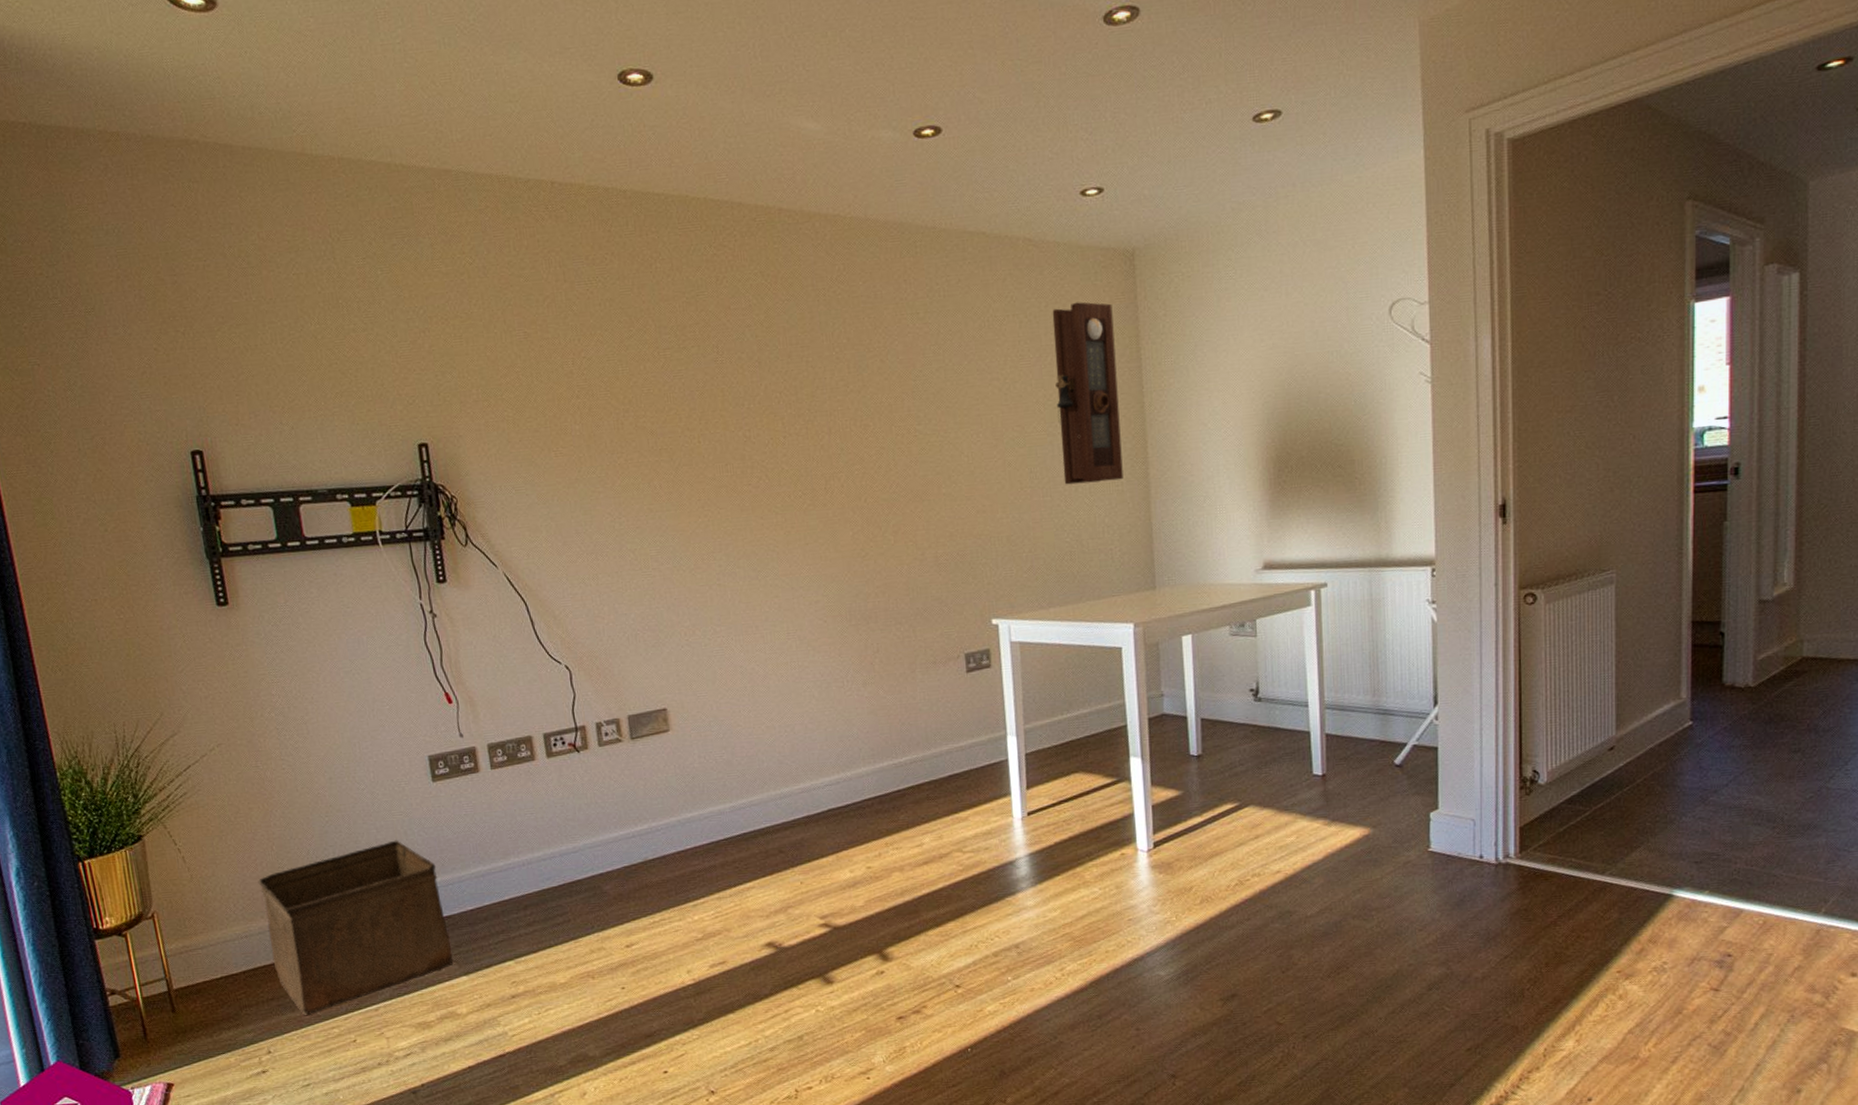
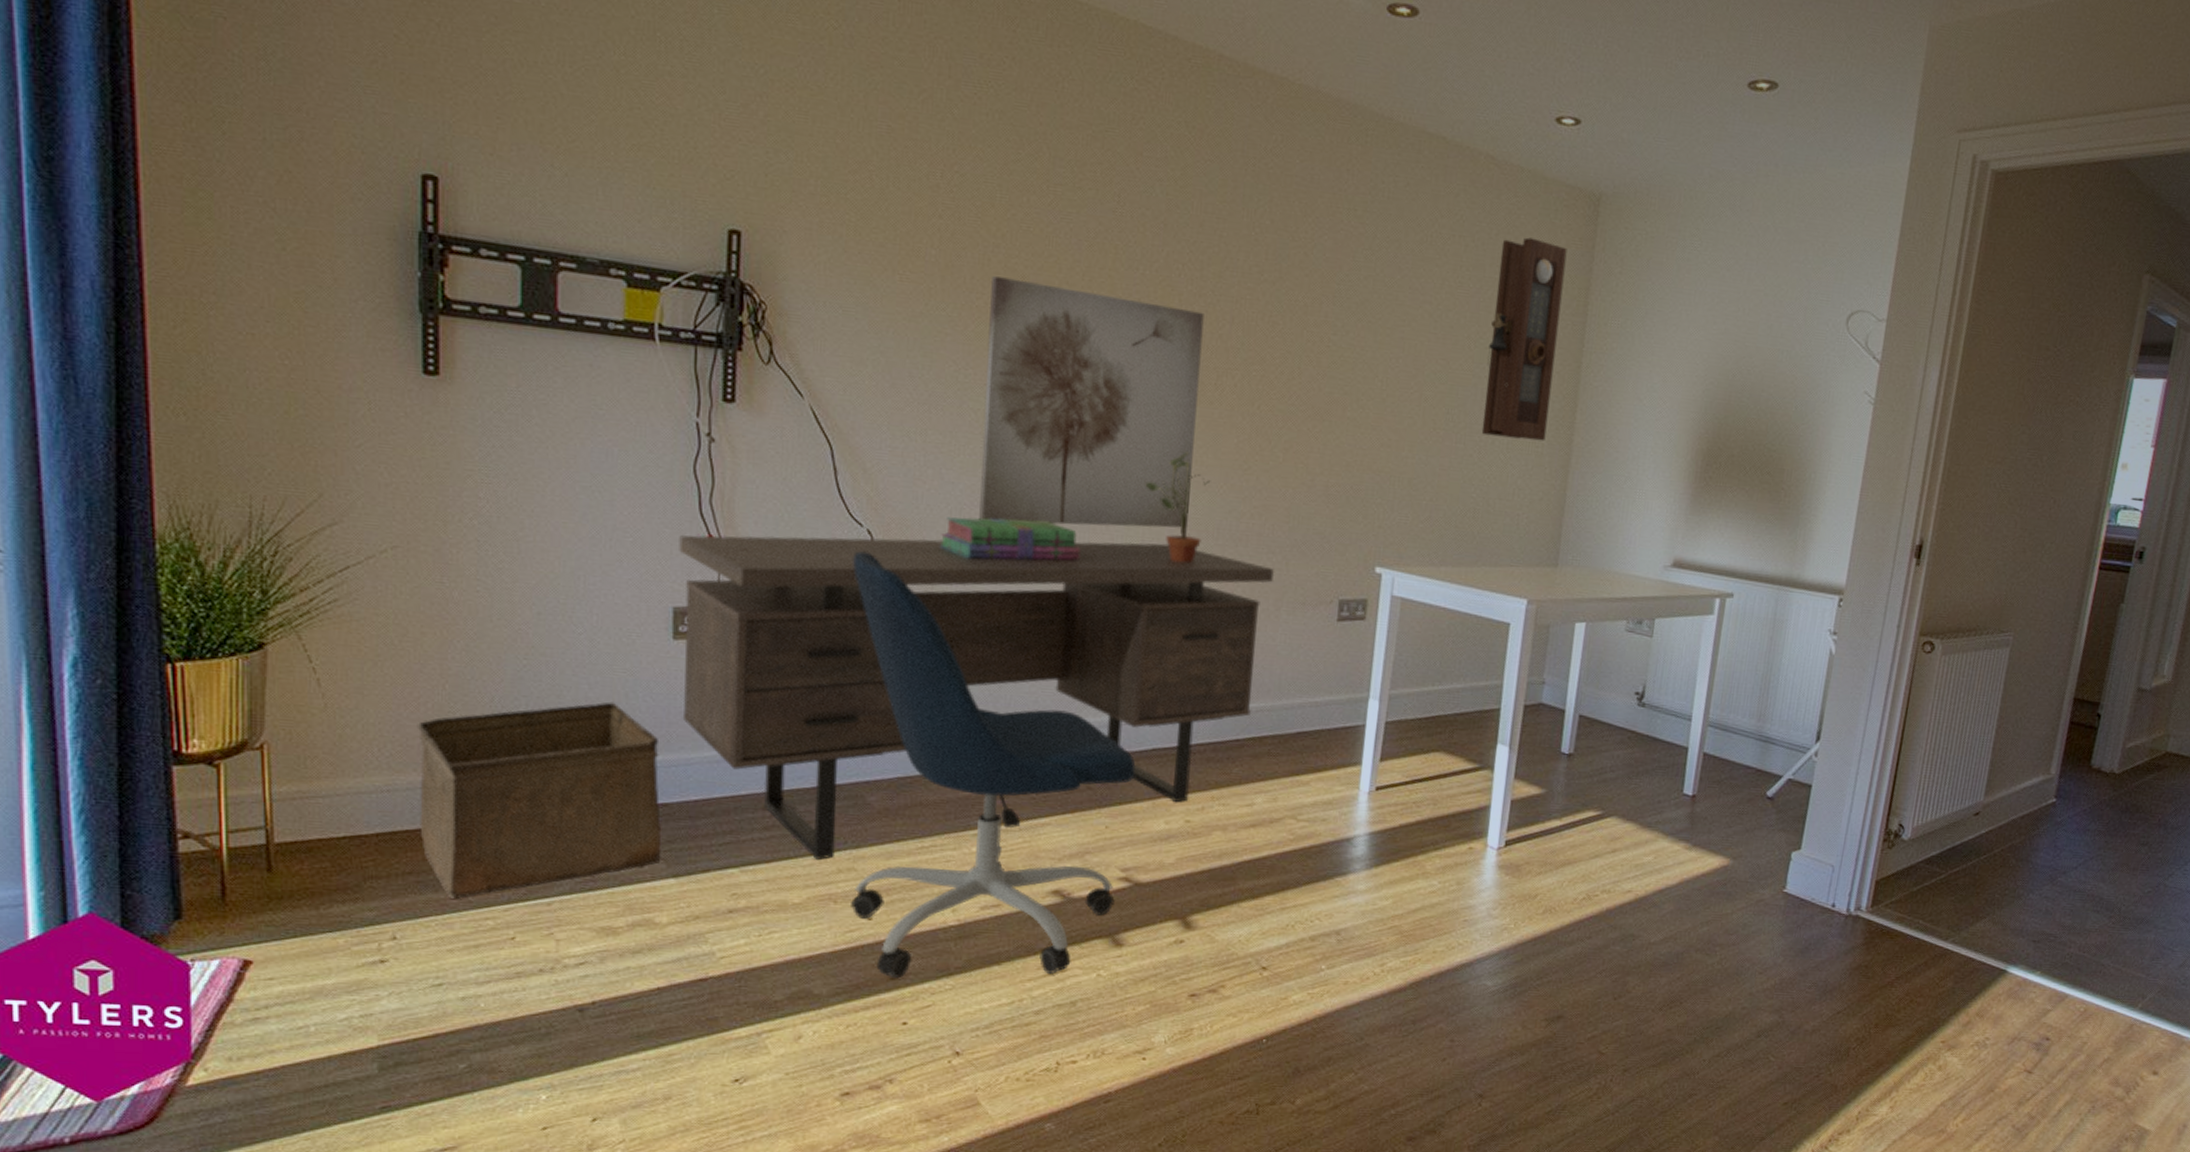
desk: none [423,632,906,944] -> present [679,535,1275,860]
office chair: none [558,684,820,1035] -> present [851,551,1136,979]
stack of books: none [624,632,739,675] -> present [940,517,1081,561]
wall art: none [627,429,823,641] -> present [979,276,1204,528]
potted plant: none [782,549,838,647] -> present [1145,450,1211,563]

